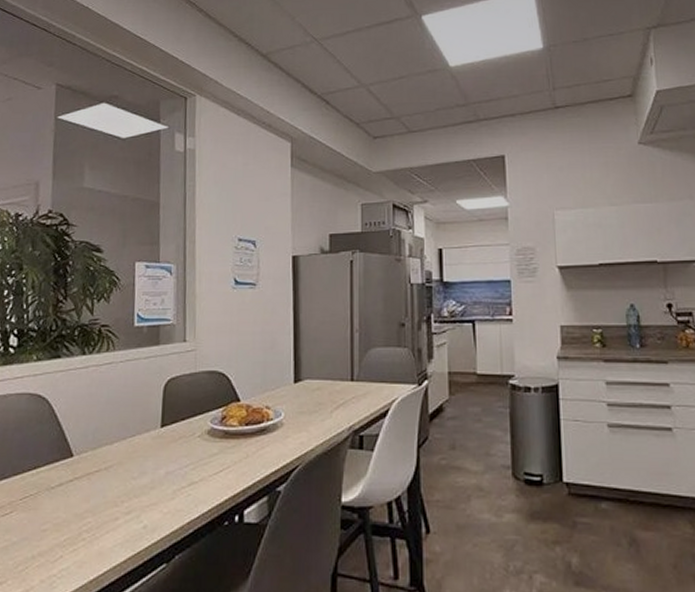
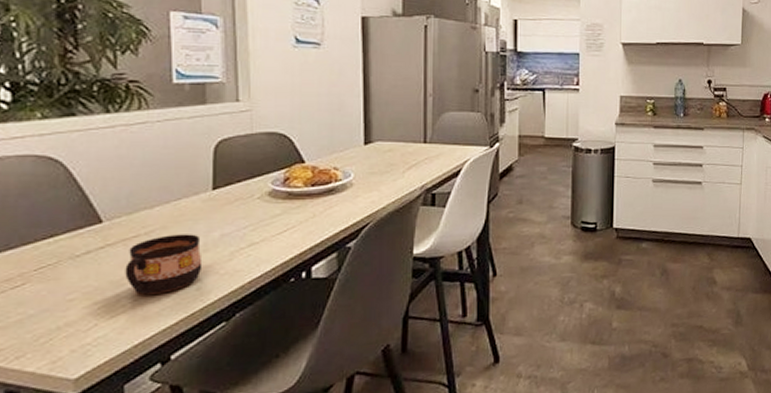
cup: none [87,470,150,529] -> present [125,234,203,295]

